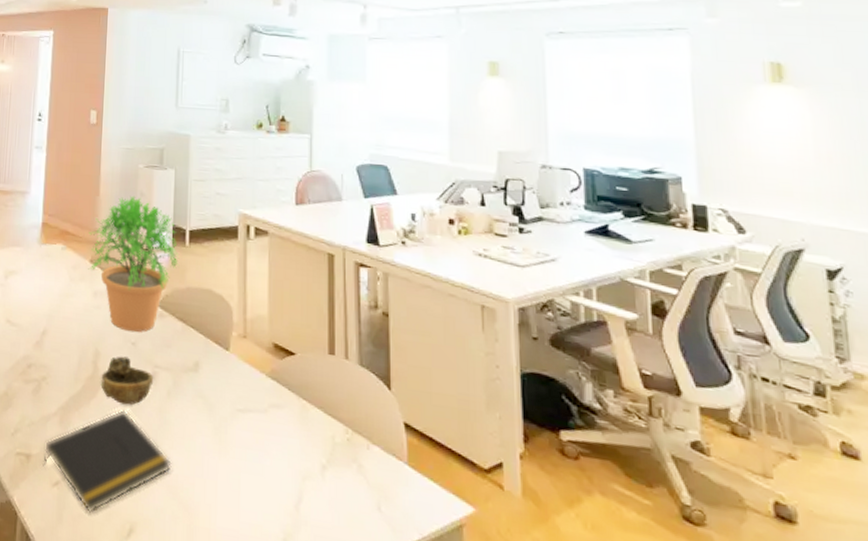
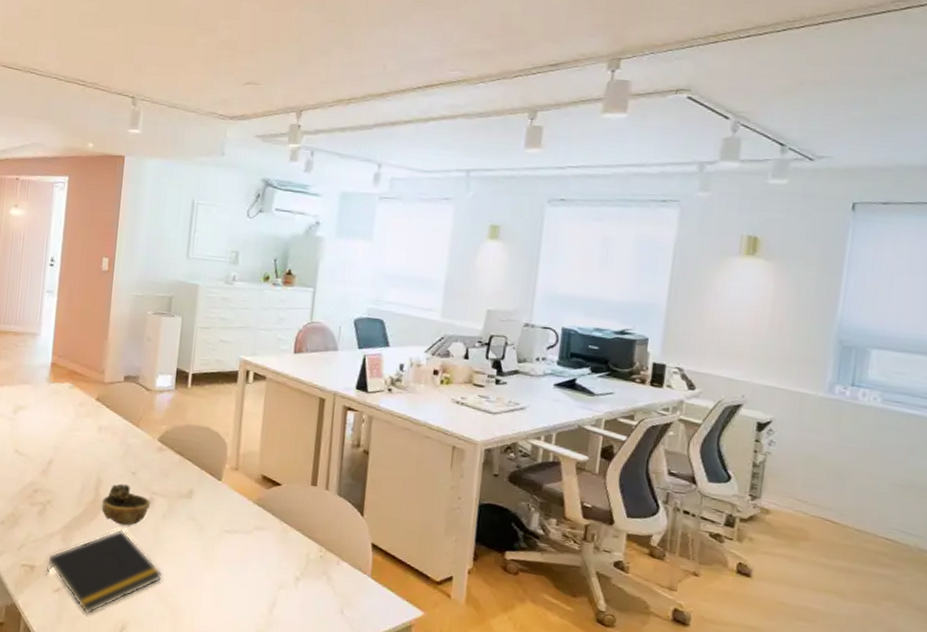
potted plant: present [88,196,179,333] -> none [94,340,181,464]

